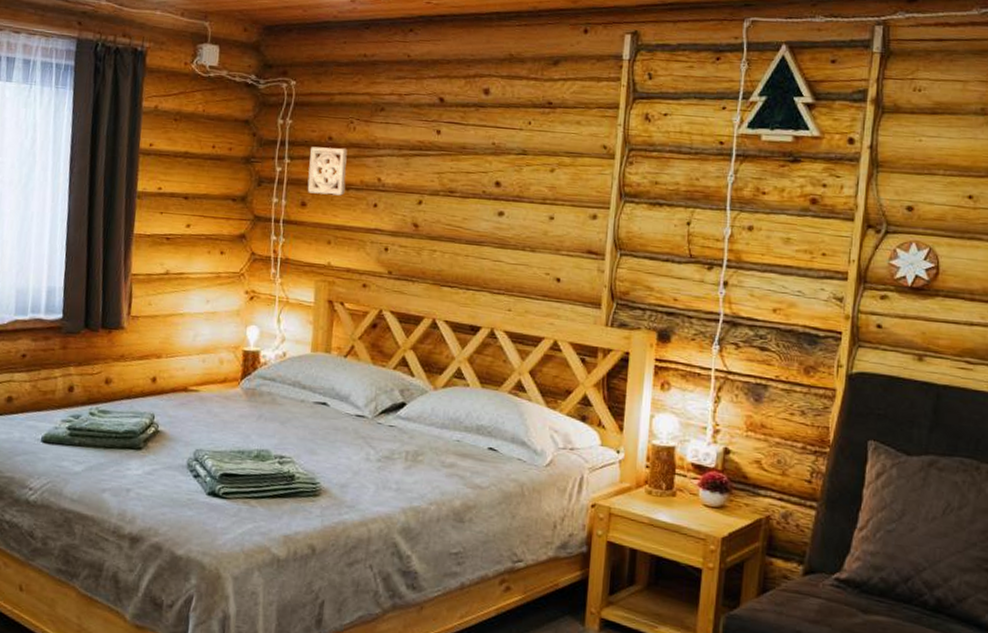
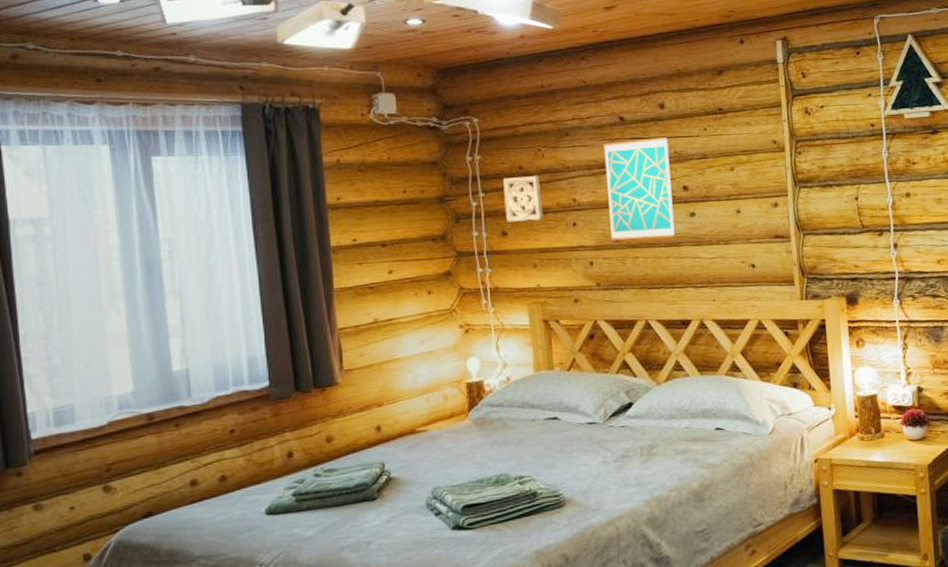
wall art: none [410,124,488,235] -> present [603,137,676,240]

